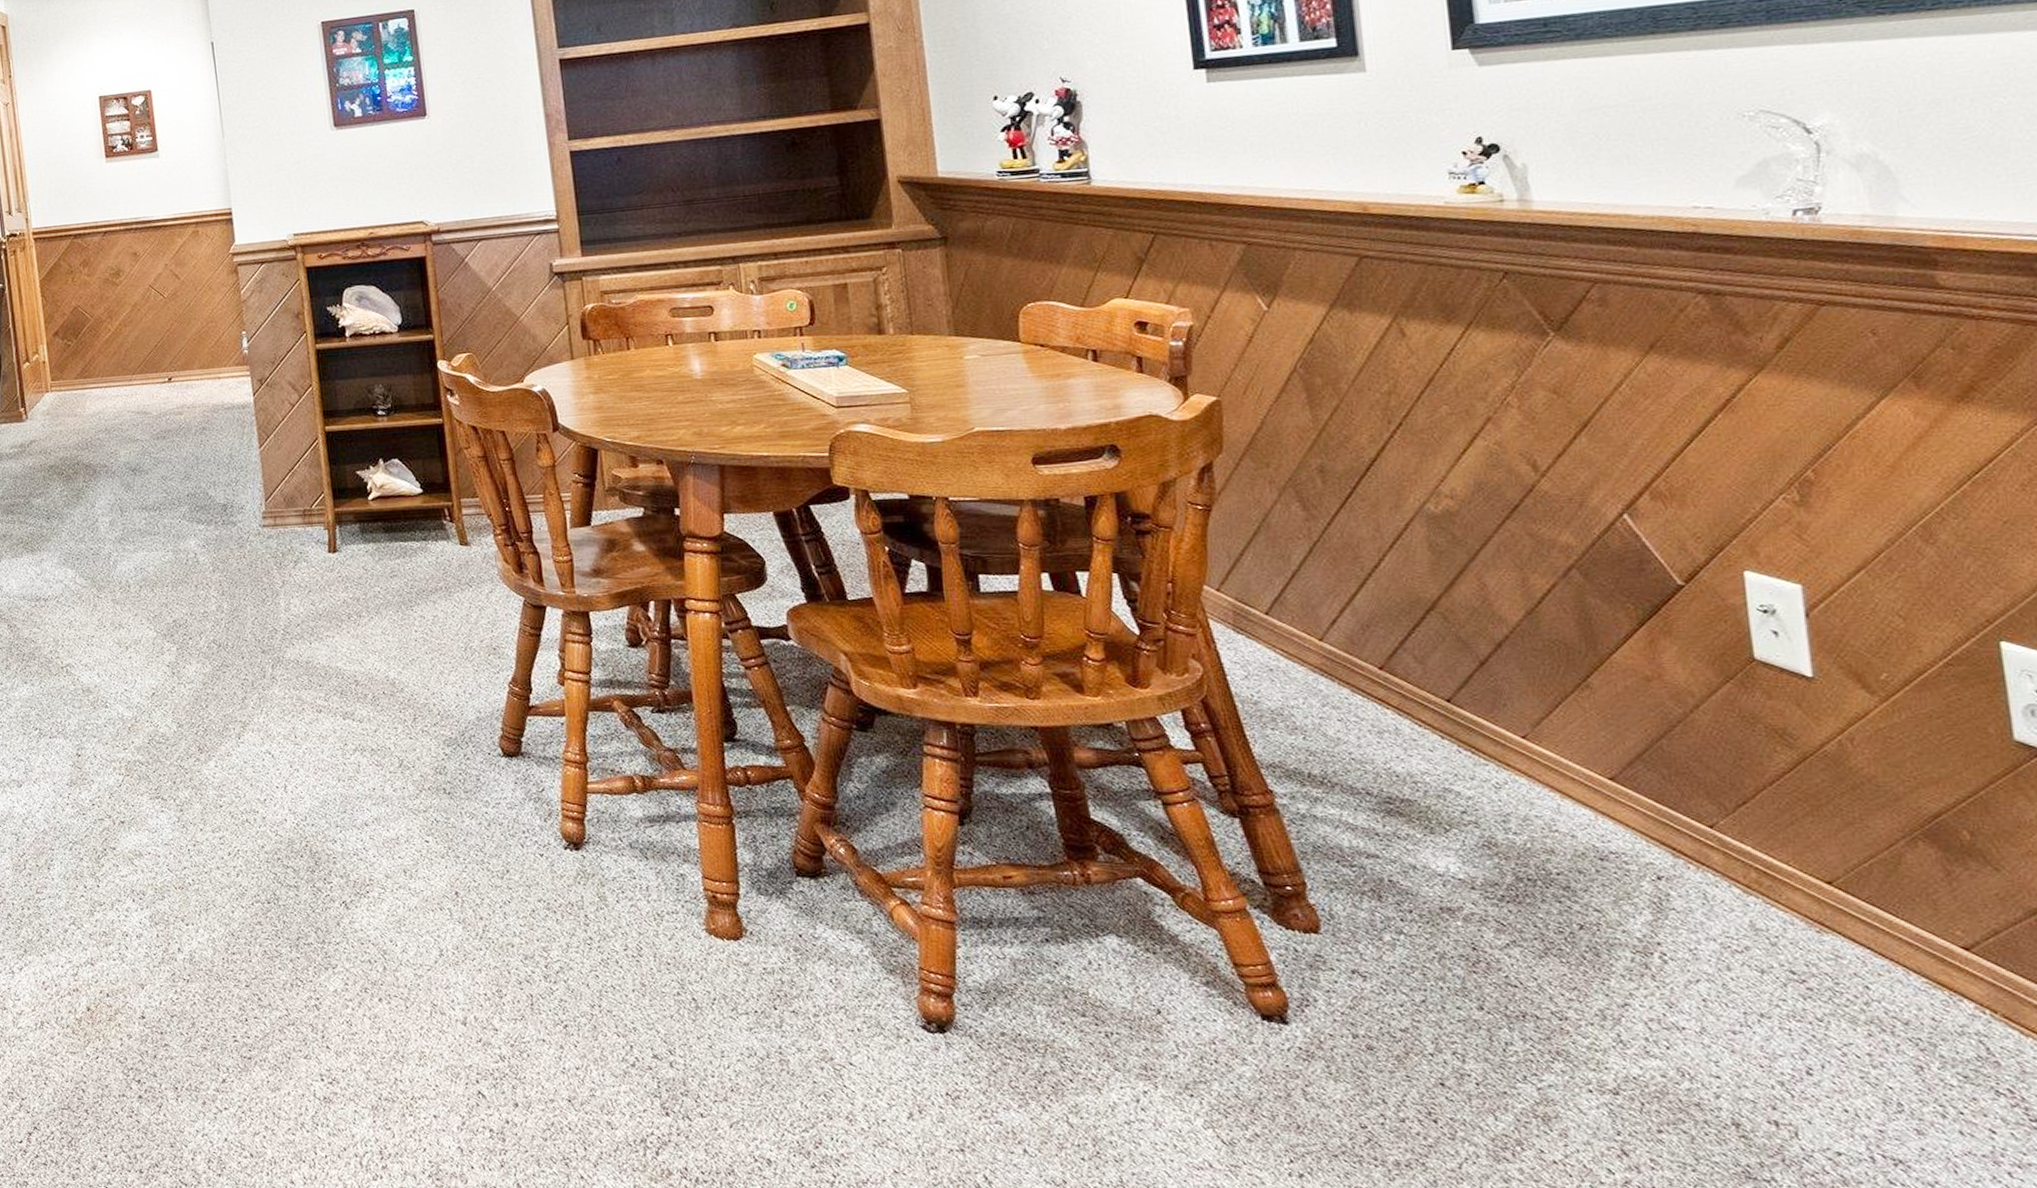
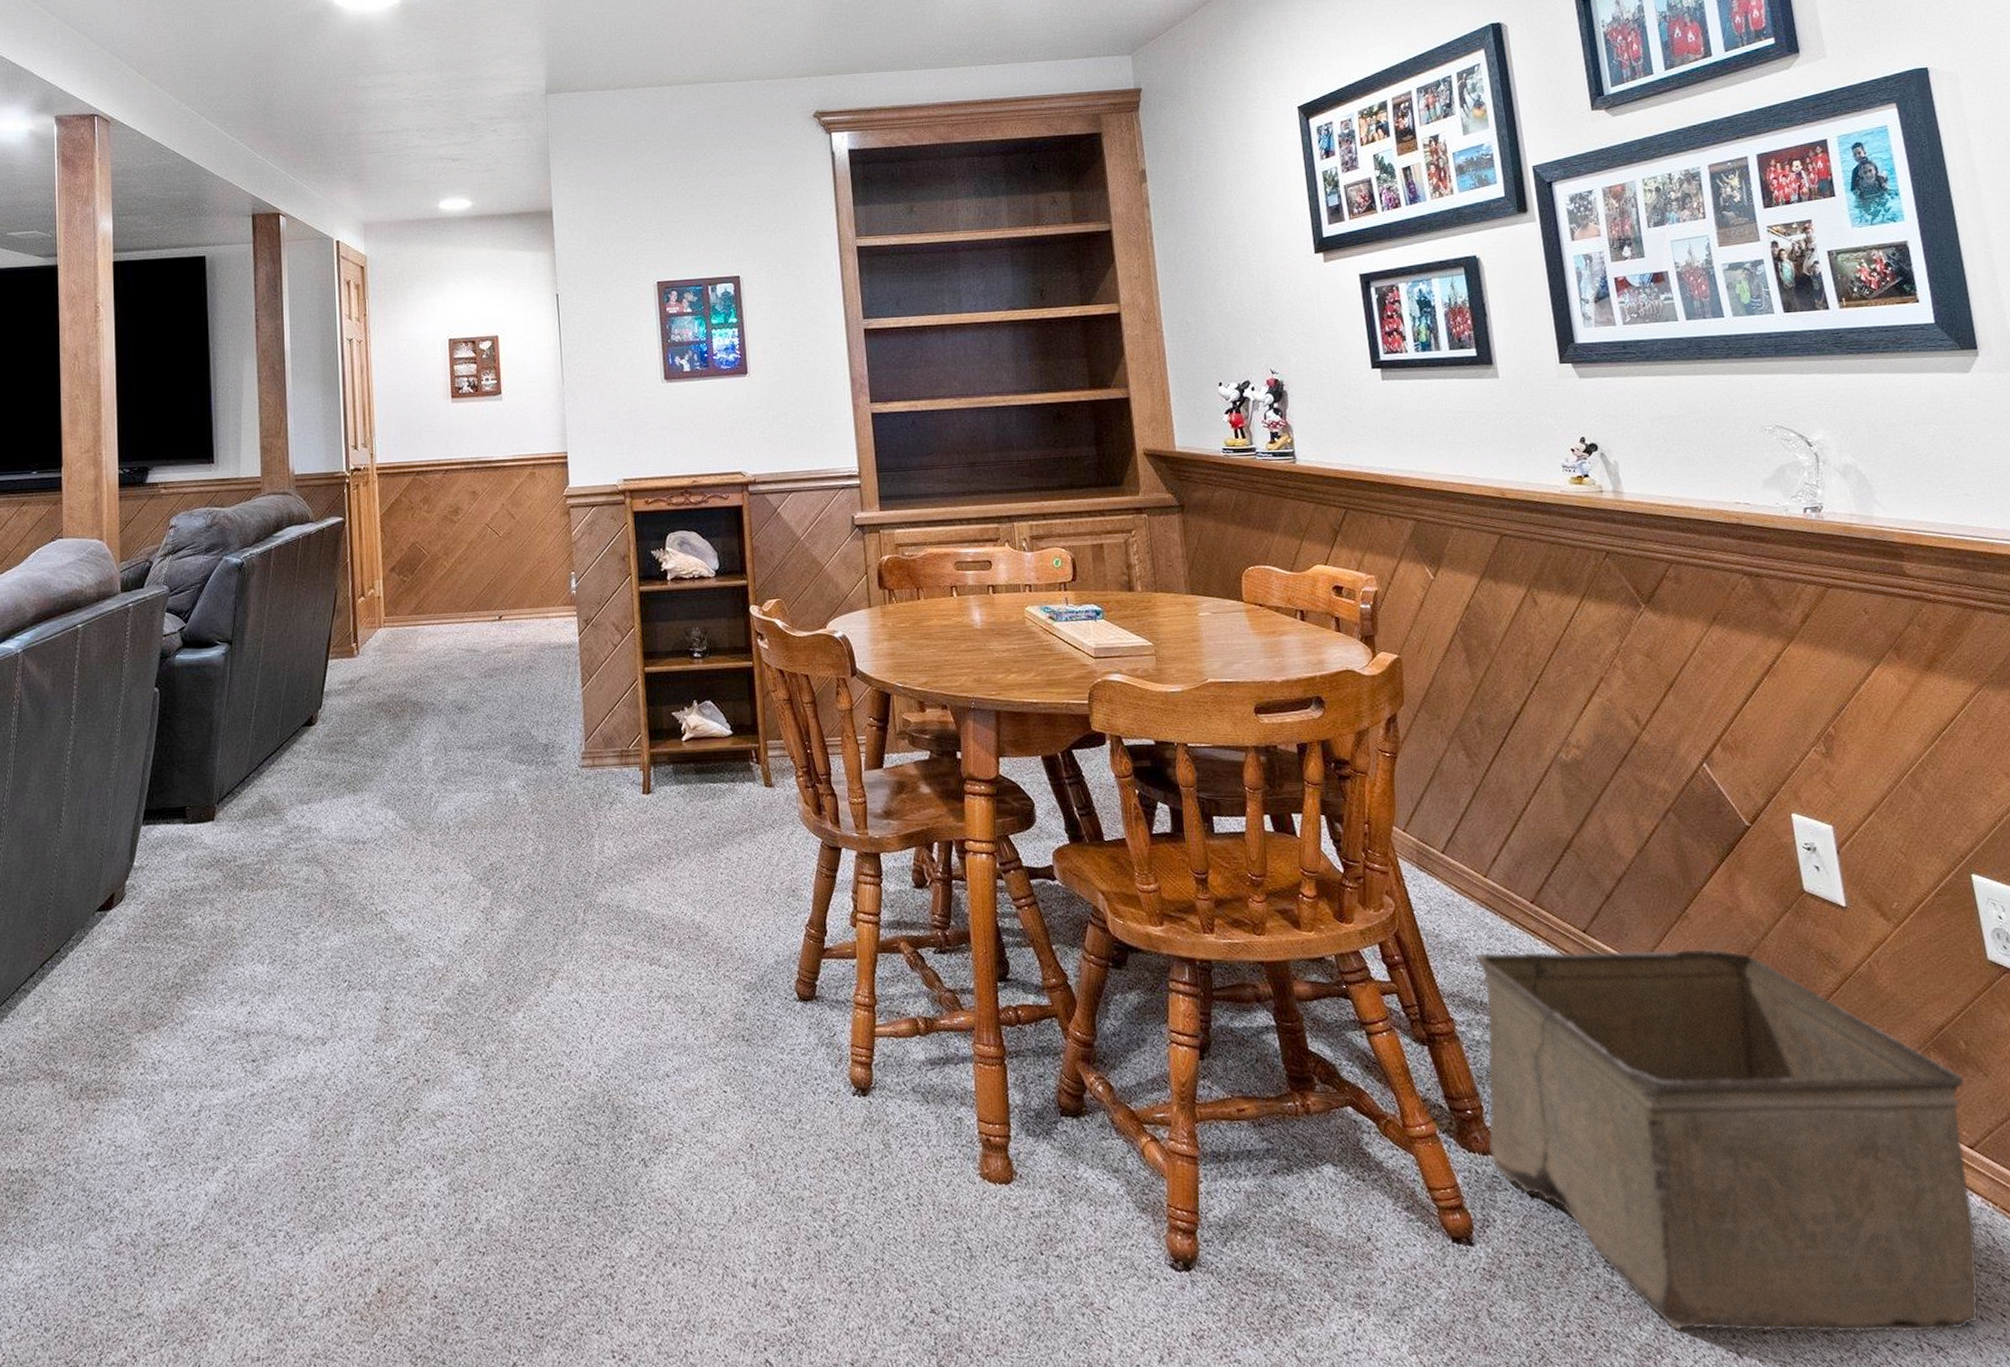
storage bin: none [1304,721,1963,1145] -> present [1475,948,1979,1334]

